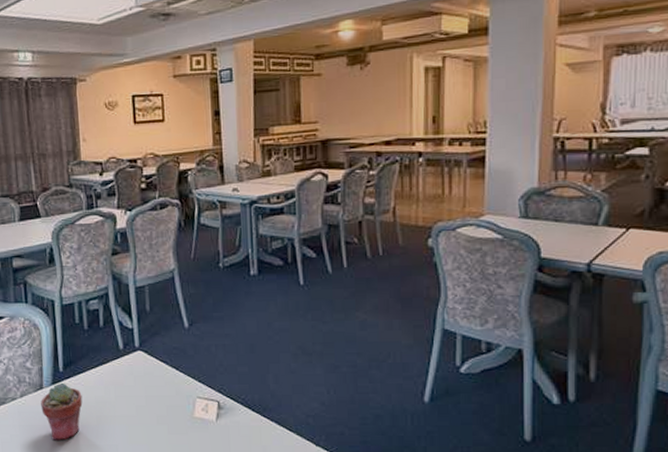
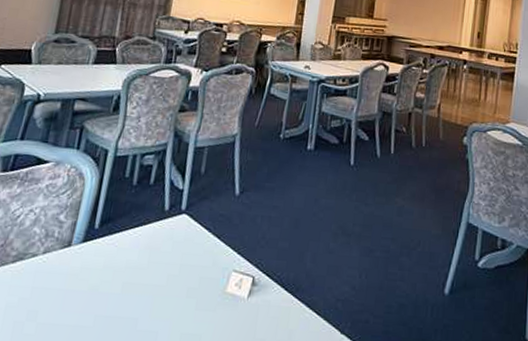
potted succulent: present [41,382,83,441] -> none [63,241,113,309]

